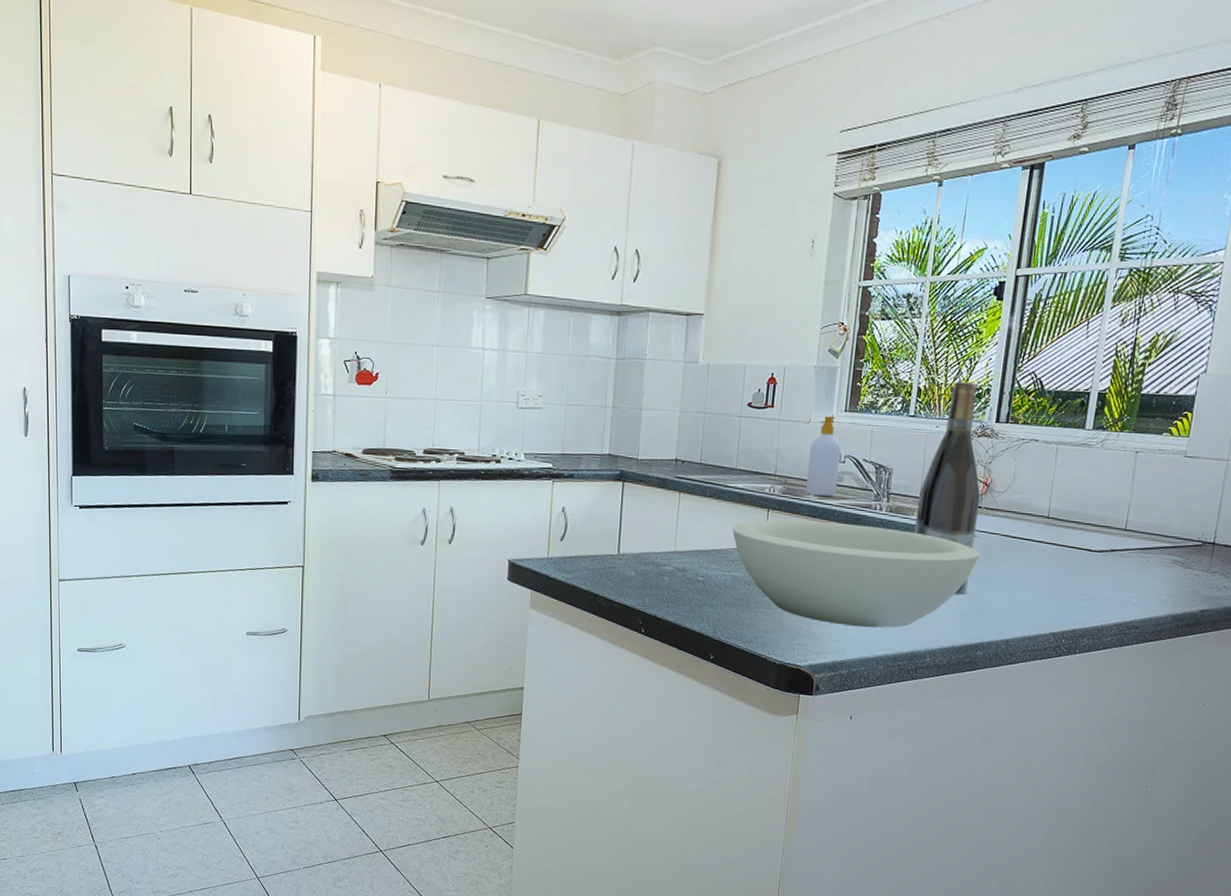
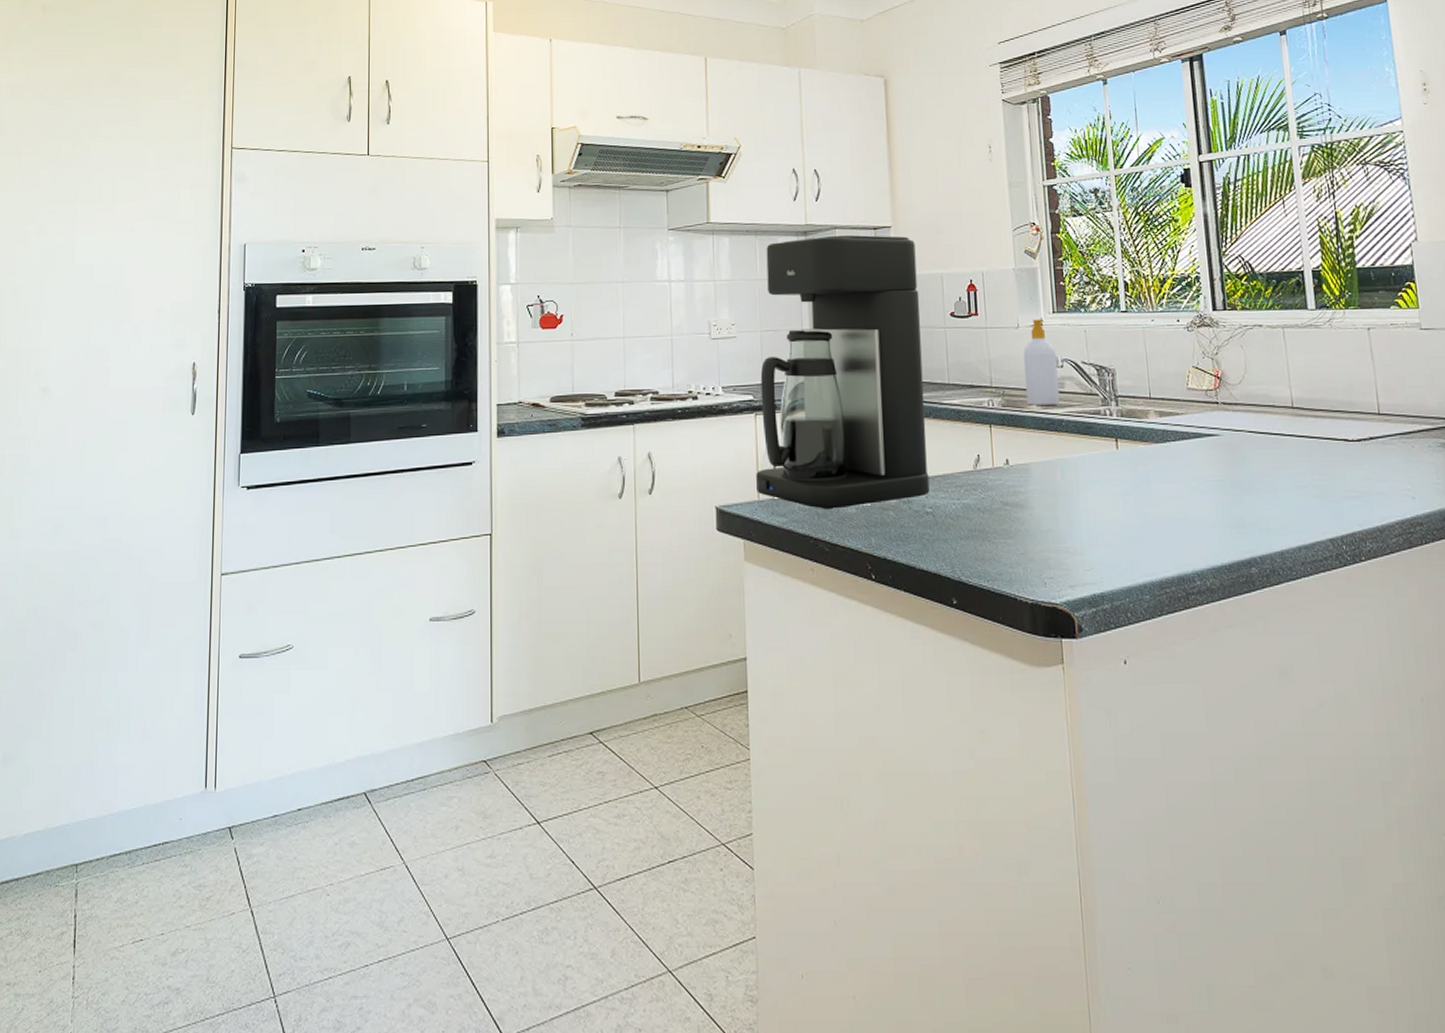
coffee maker: none [547,318,724,571] -> present [756,235,930,509]
bowl: present [732,519,981,628] -> none [955,433,1229,551]
wine bottle: present [914,382,981,595] -> none [1148,272,1225,504]

